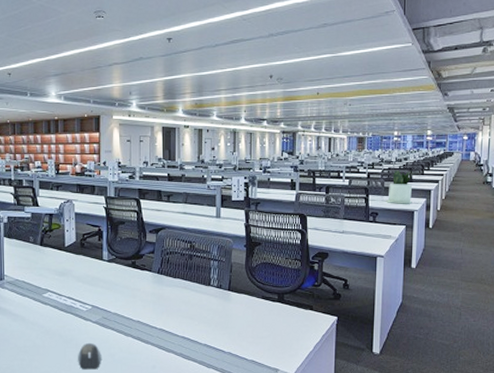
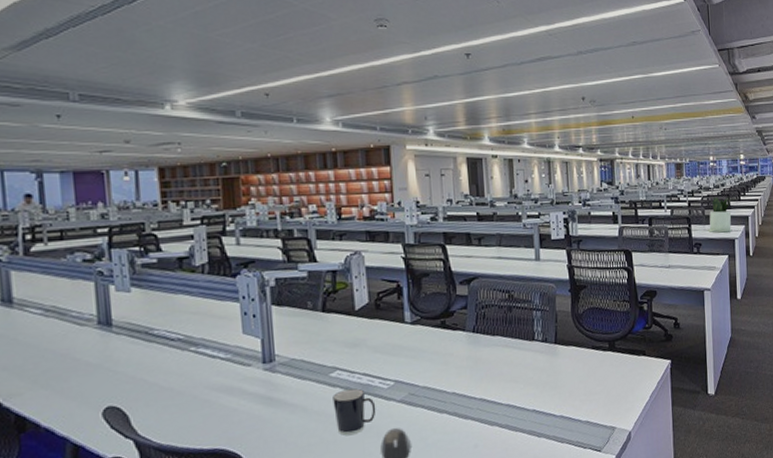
mug: none [44,308,76,344] -> present [333,388,376,436]

